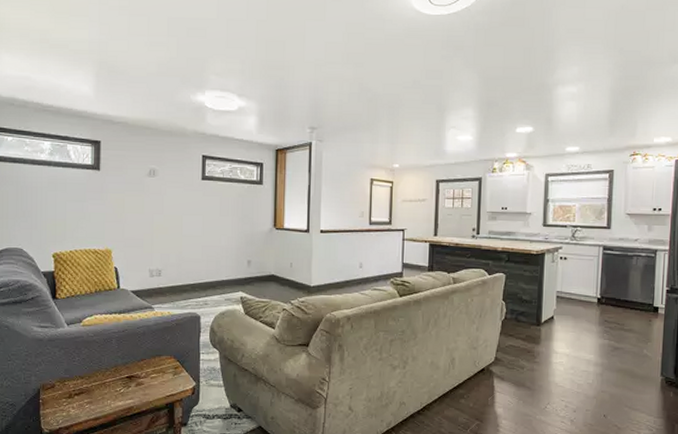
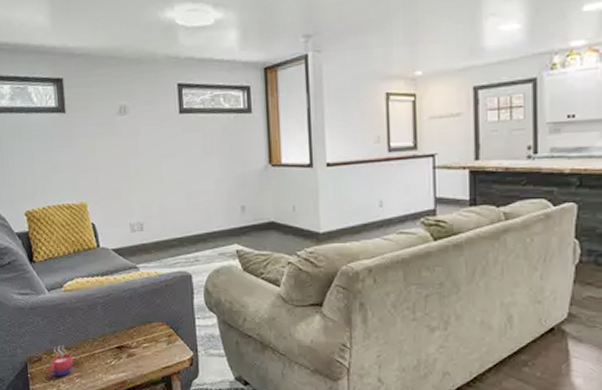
mug: none [60,374,84,403] -> present [48,346,73,377]

